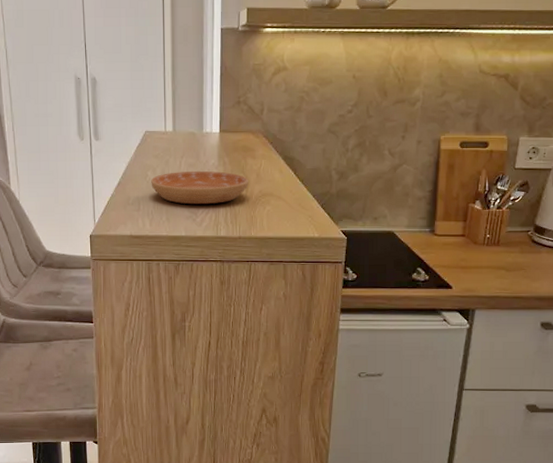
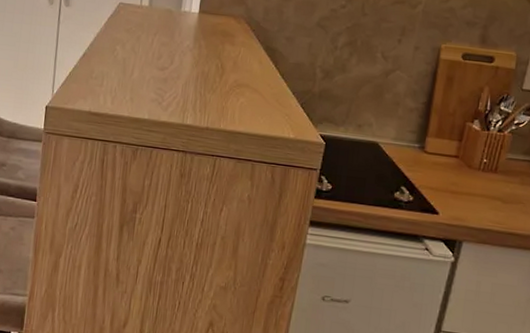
saucer: present [151,170,248,205] -> none [118,49,224,89]

